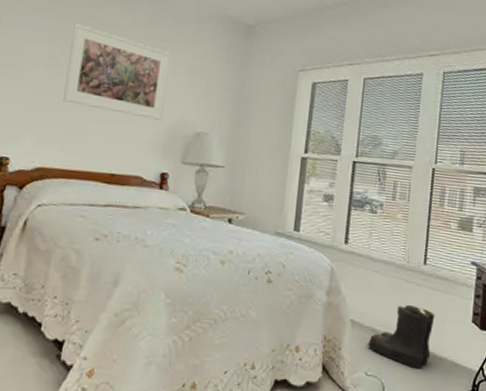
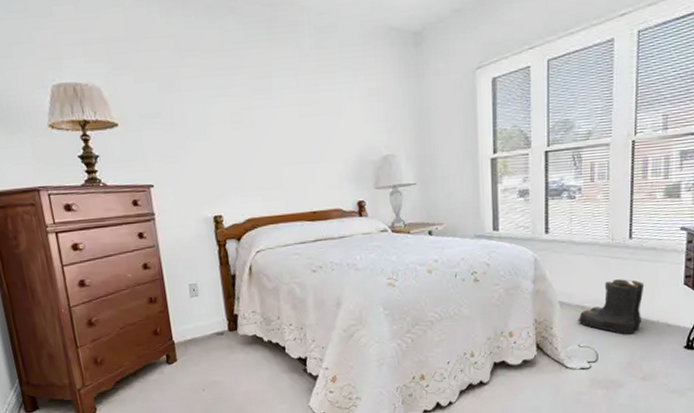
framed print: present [63,23,170,120] -> none [245,74,348,154]

